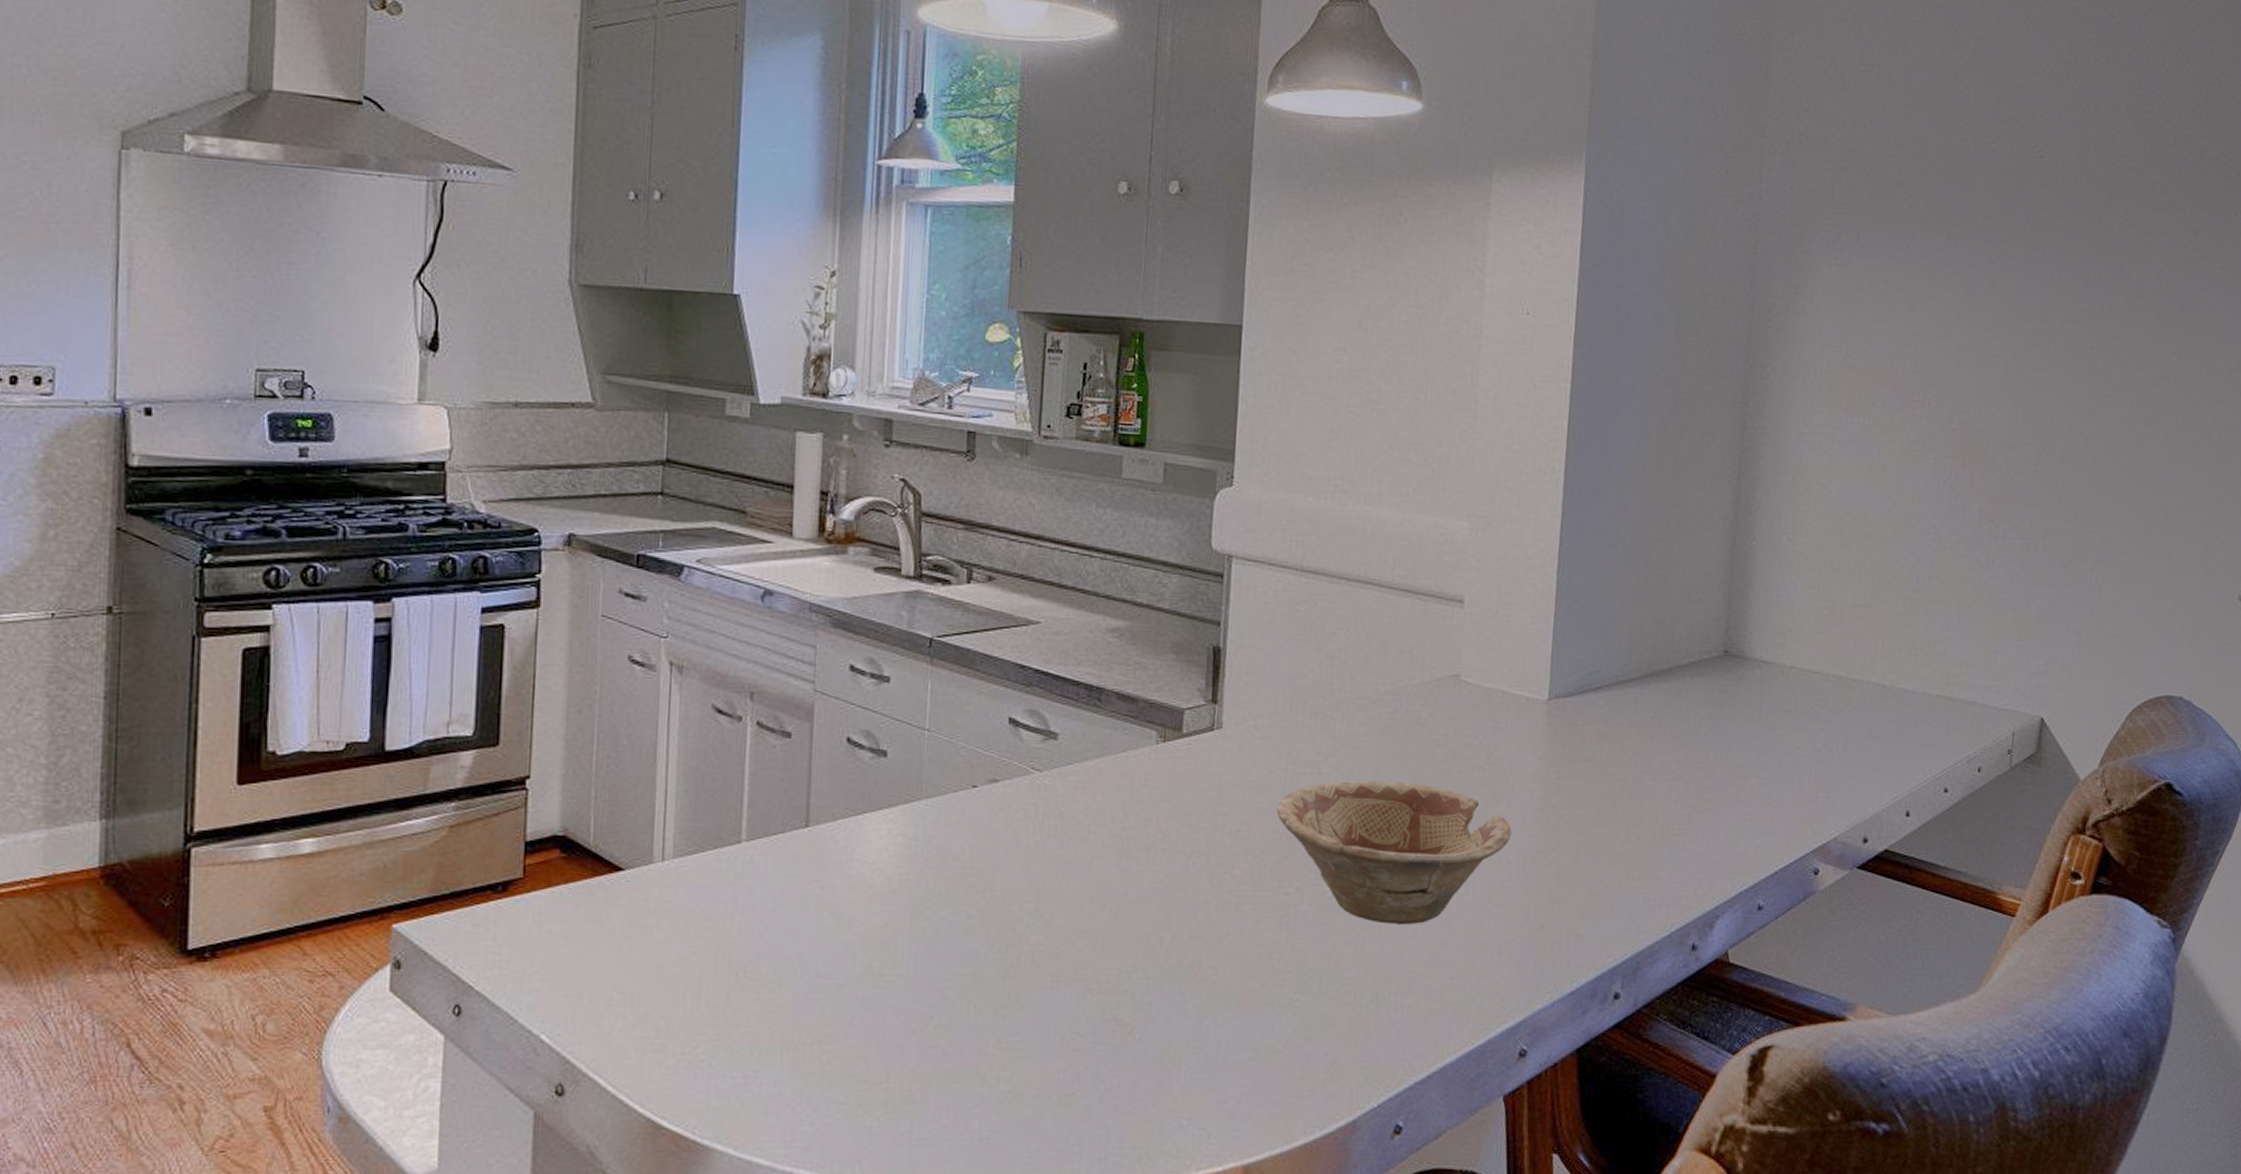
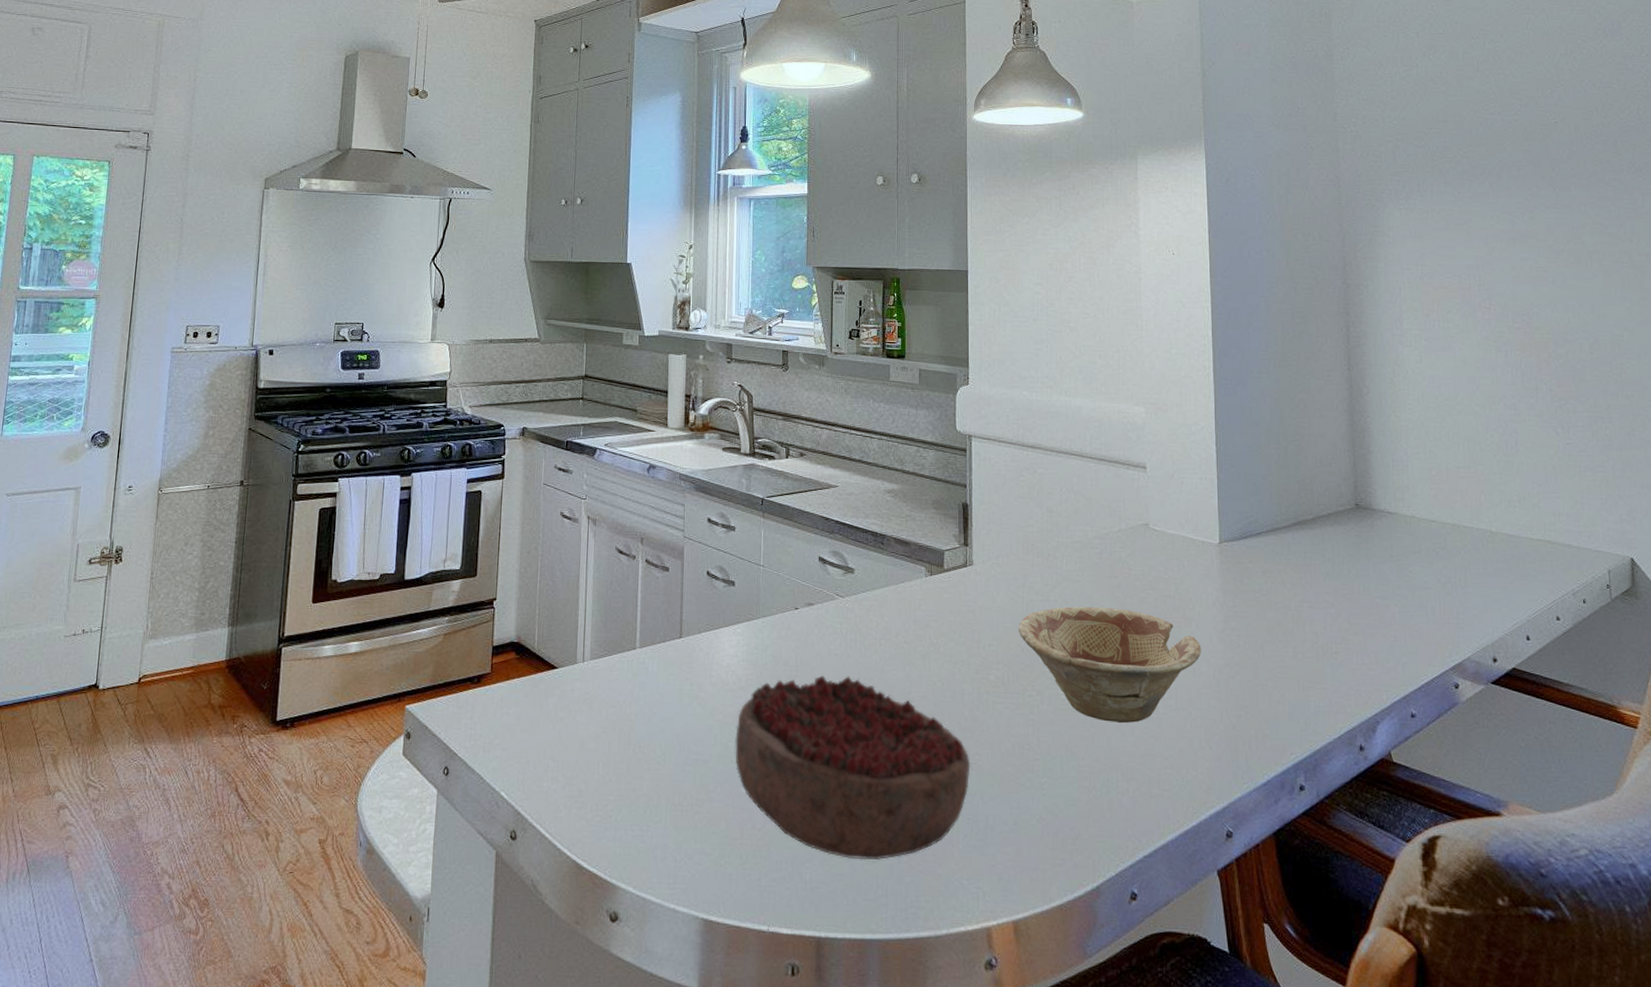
decorative bowl: none [881,873,1202,1102] -> present [735,675,971,861]

